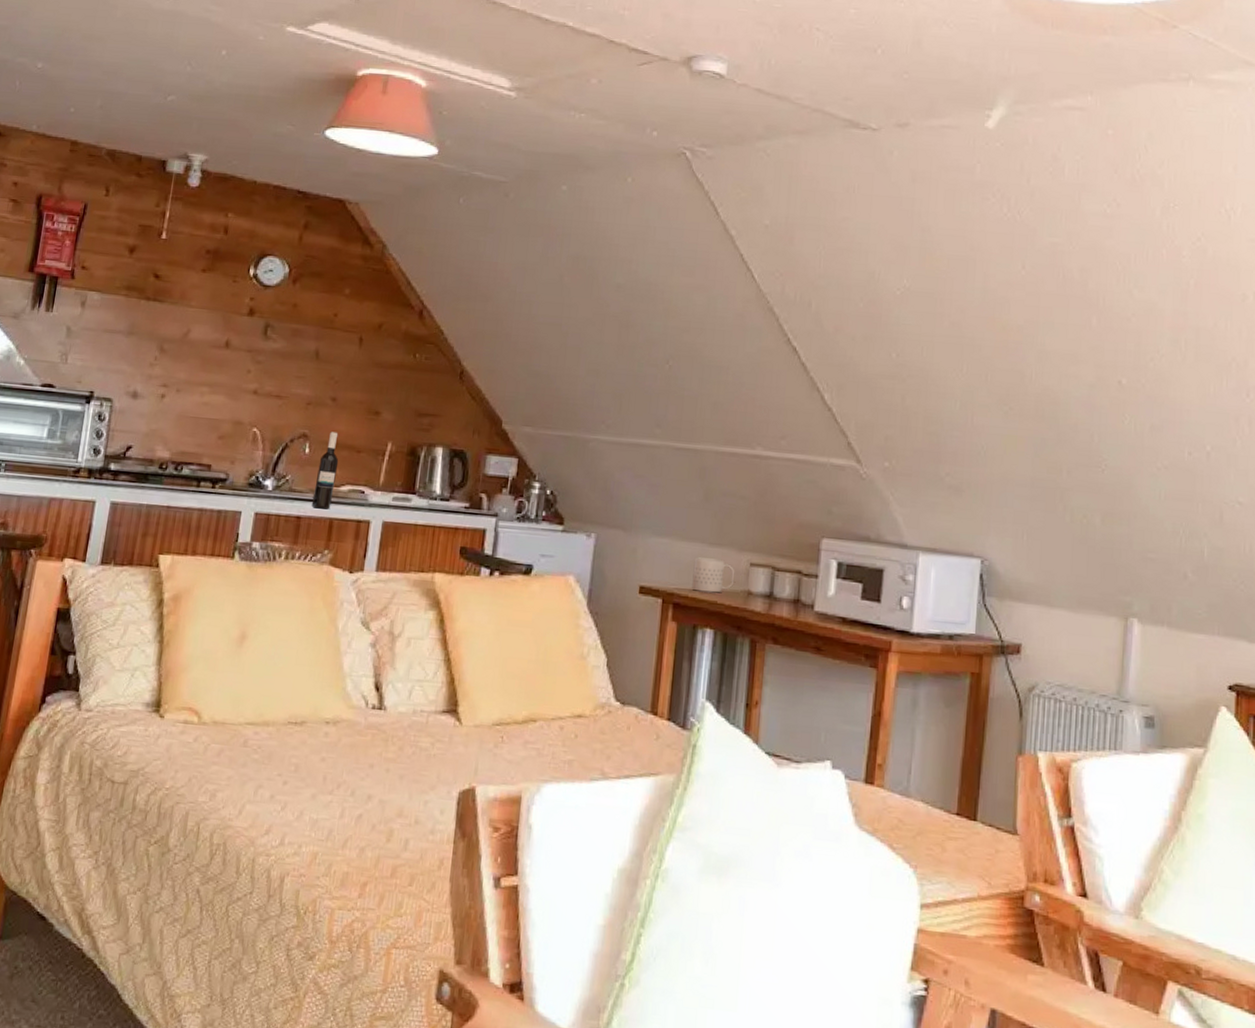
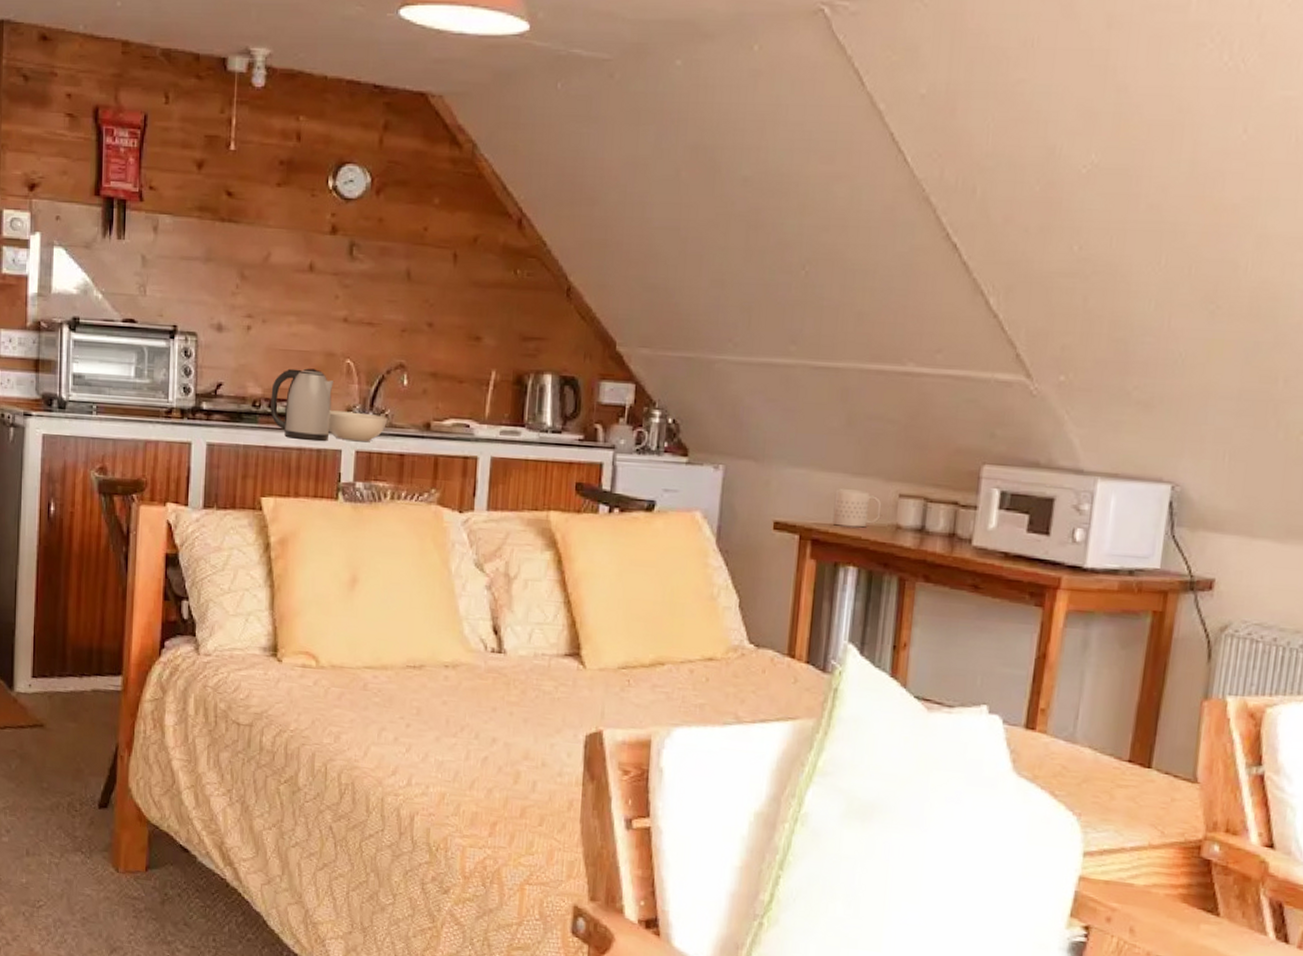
kettle: none [176,434,239,503] -> present [270,368,333,441]
bowl: none [230,474,288,505] -> present [329,410,388,442]
wine bottle: present [311,431,339,510] -> none [414,361,440,446]

